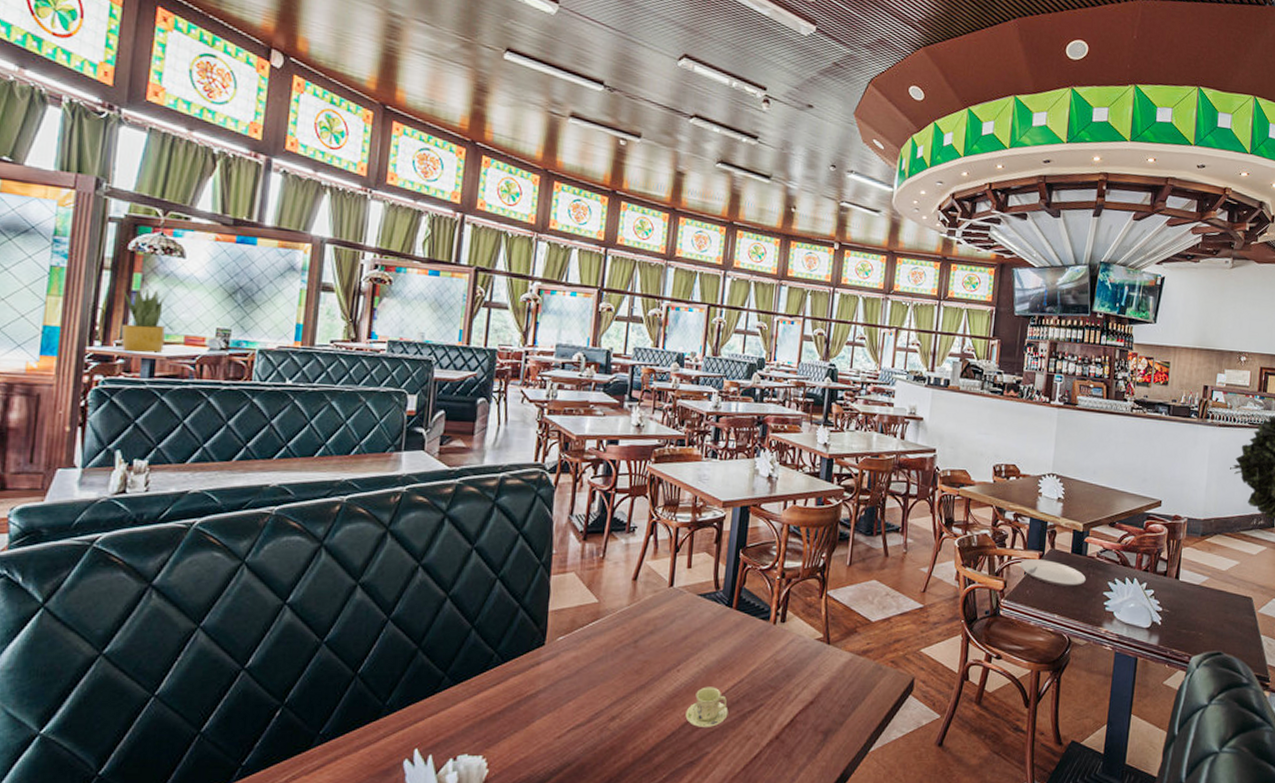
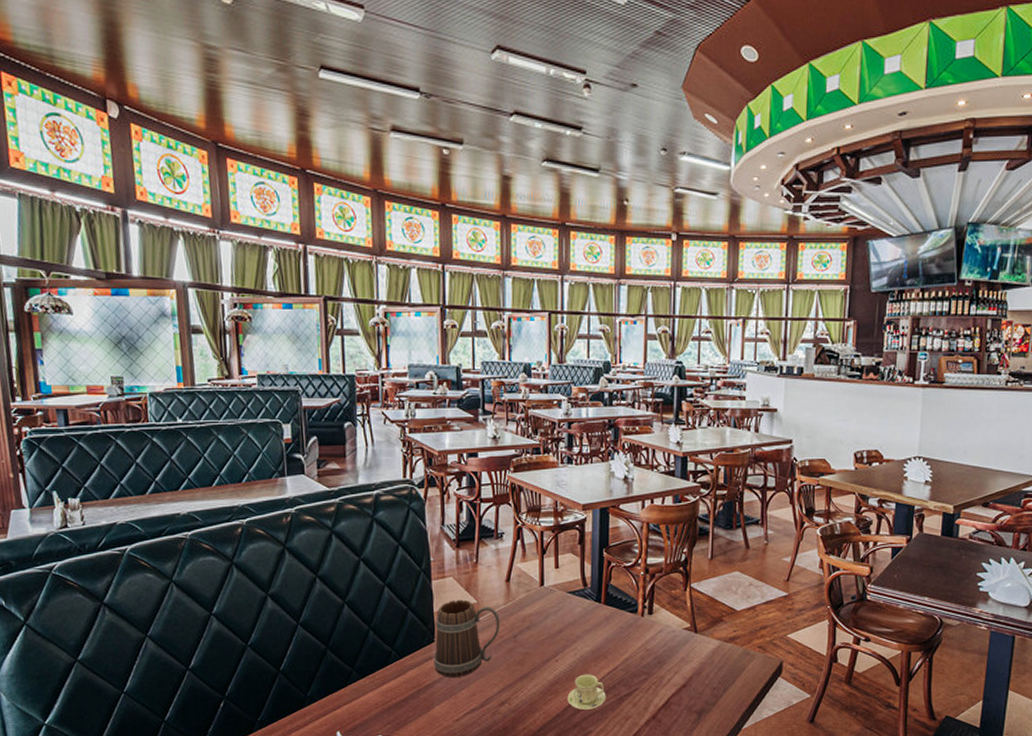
planter: present [121,289,172,353] -> none [27,346,72,405]
beer mug: none [540,597,621,687] -> present [433,599,500,677]
plate: present [1020,559,1086,587] -> none [886,544,958,569]

